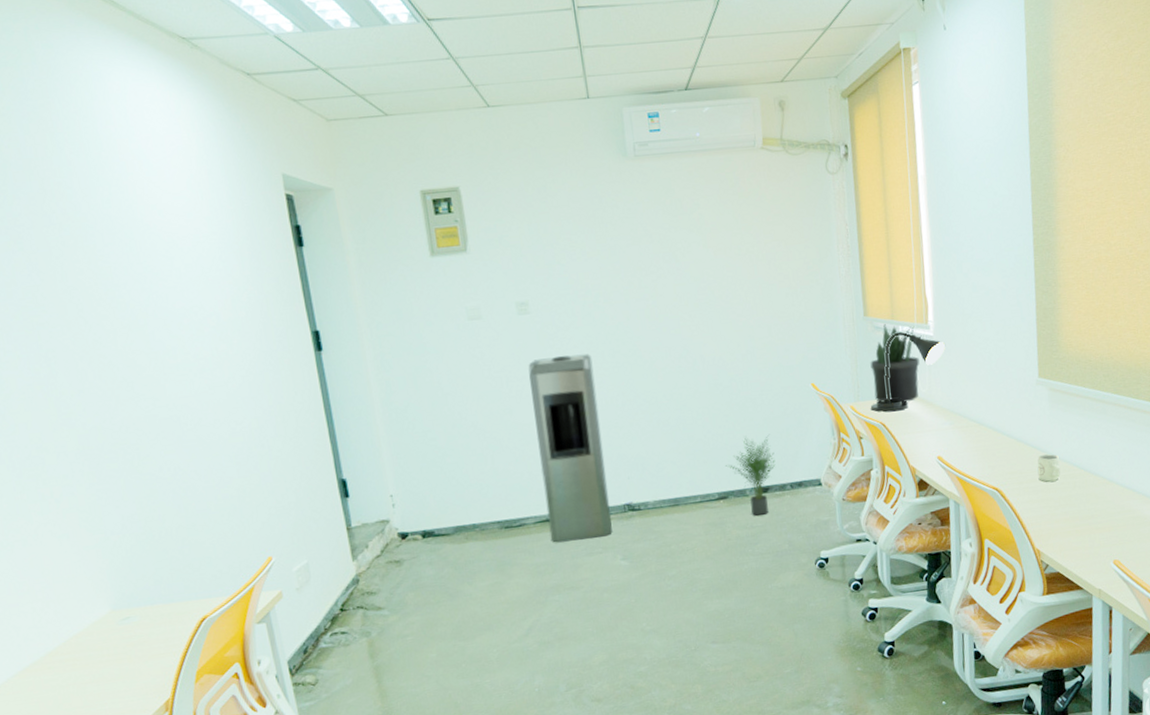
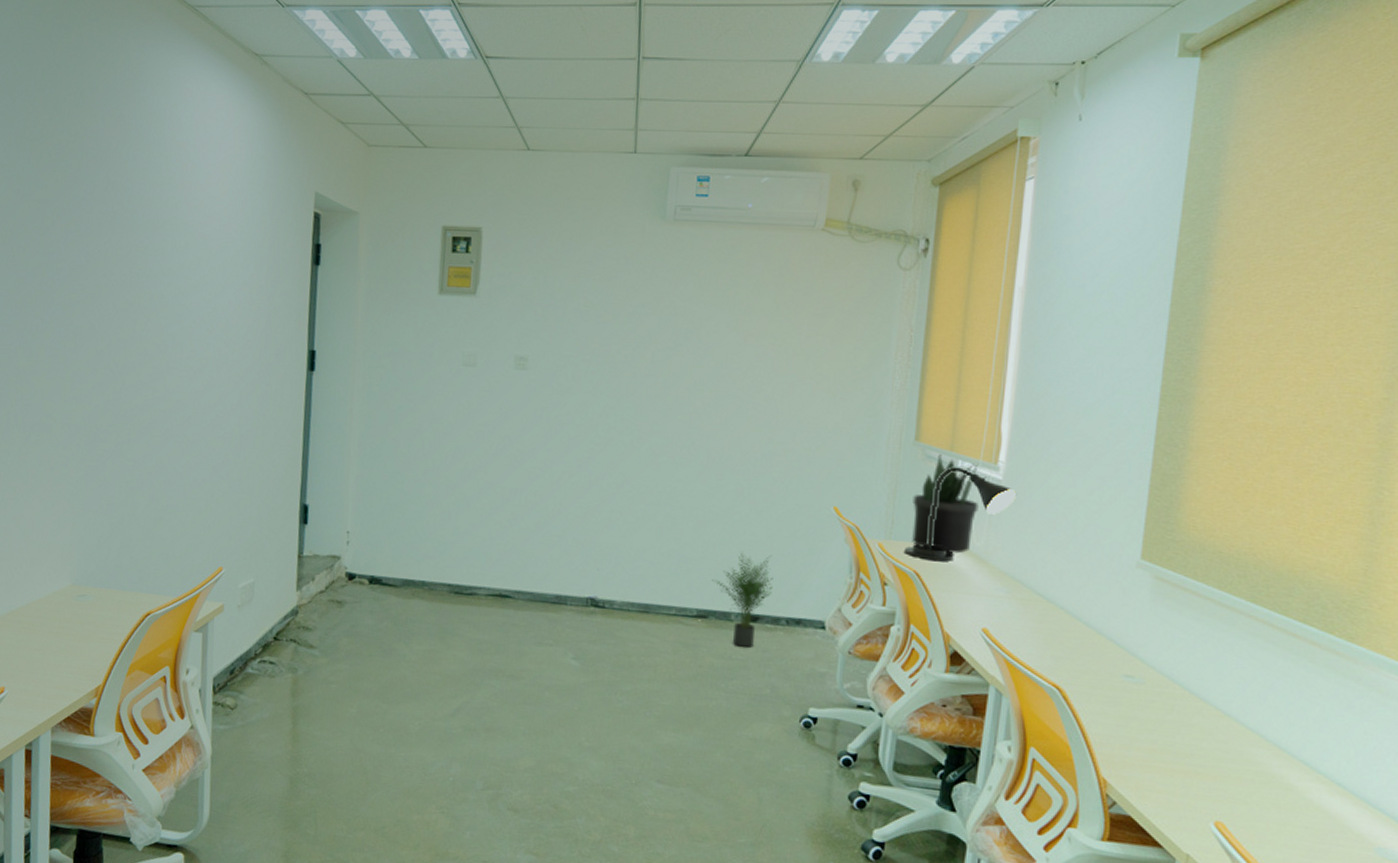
water dispenser: present [528,353,612,543] -> none [500,419,584,628]
mug: present [1037,454,1060,483] -> none [1119,657,1154,698]

